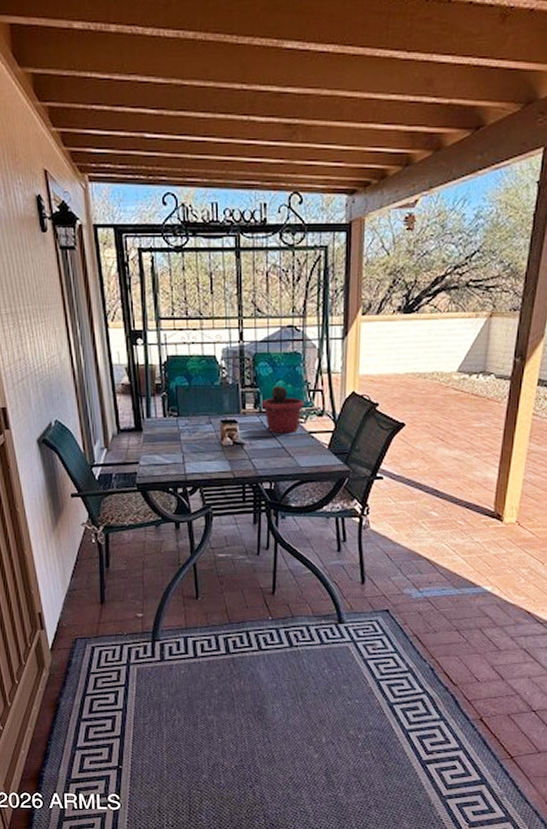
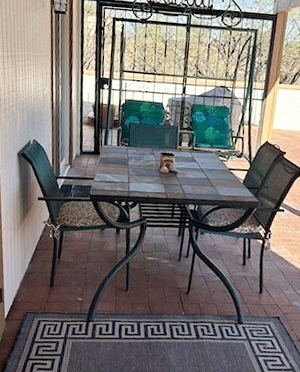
potted cactus: present [261,385,304,433] -> none [194,130,228,169]

